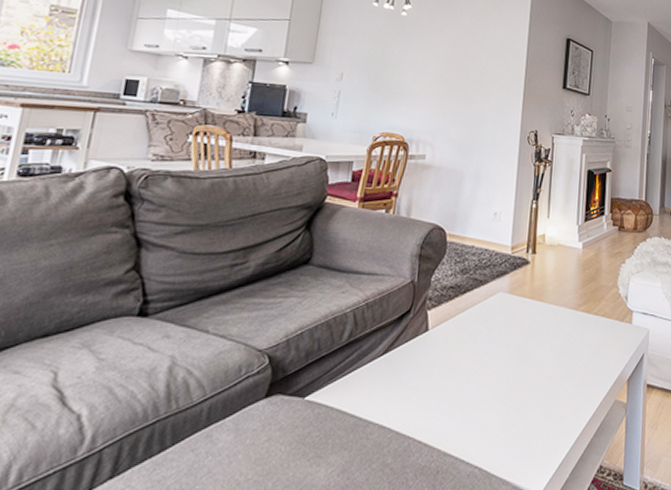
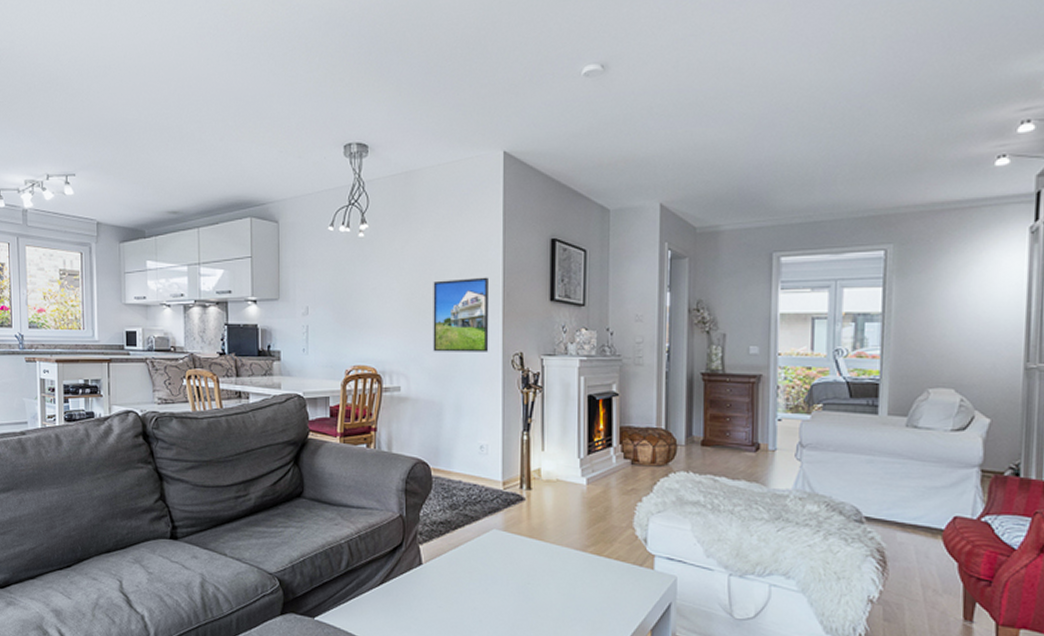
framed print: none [459,62,514,128] -> present [433,277,490,352]

